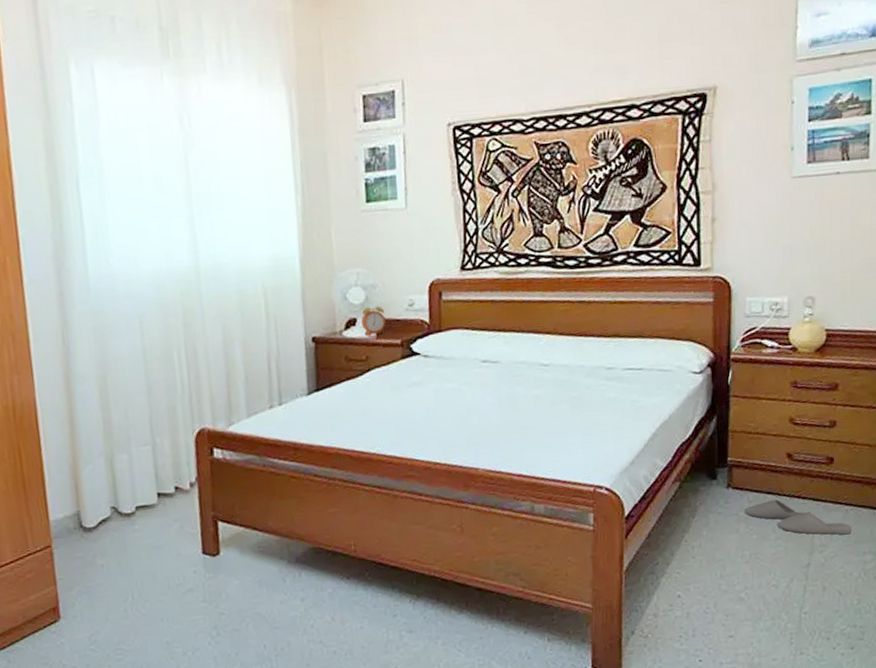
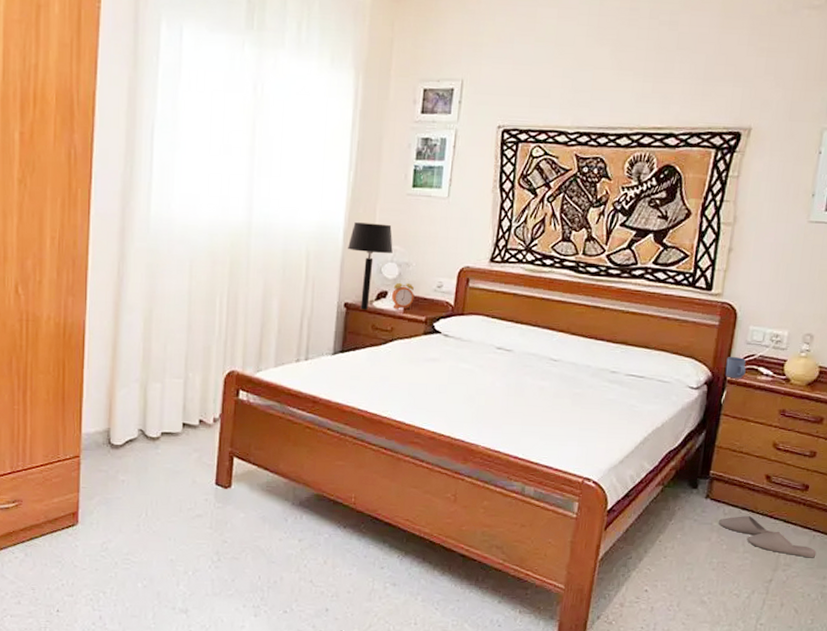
table lamp: none [306,246,355,342] -> present [348,222,393,310]
mug: none [727,332,749,357] -> present [725,357,746,380]

